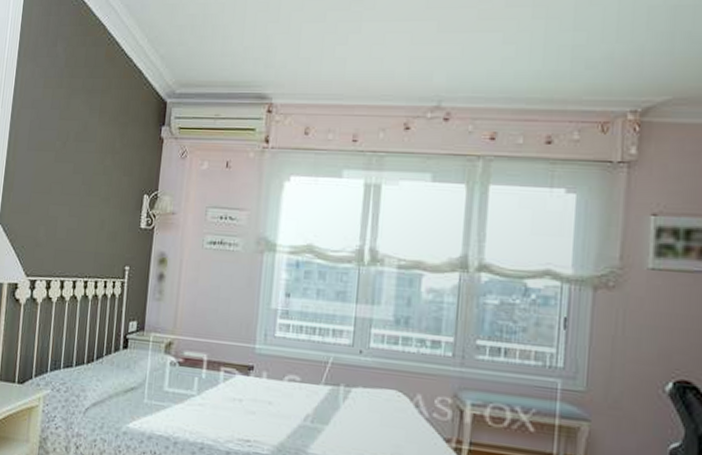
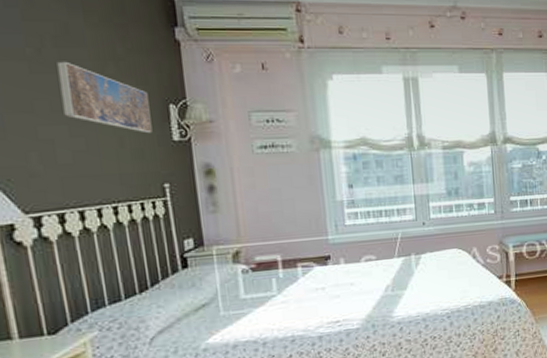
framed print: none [69,153,130,220] -> present [57,61,153,134]

